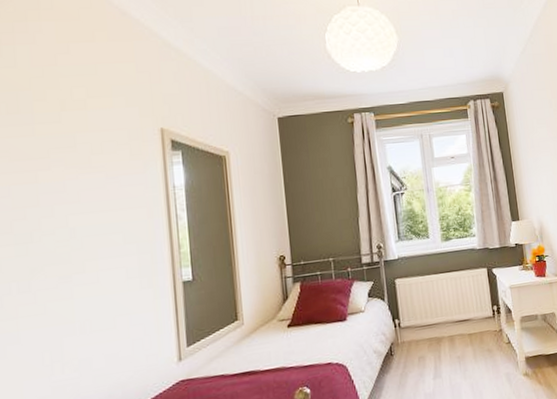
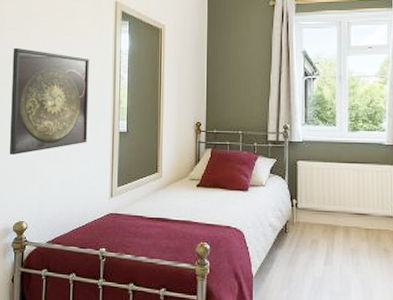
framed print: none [13,195,139,337] -> present [9,47,89,156]

